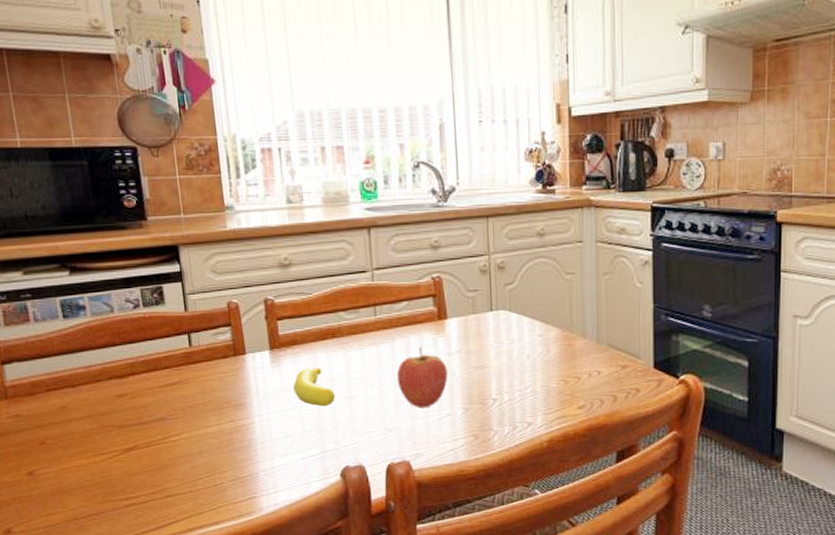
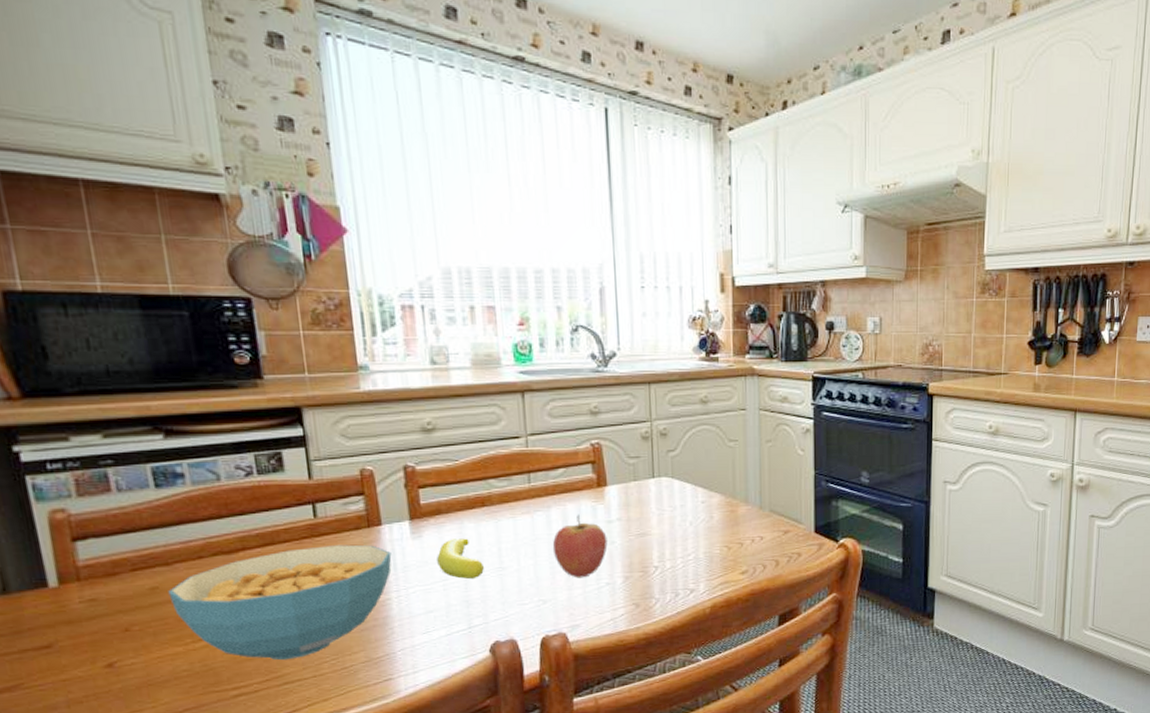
cereal bowl: none [74,372,255,476] -> present [168,544,392,661]

